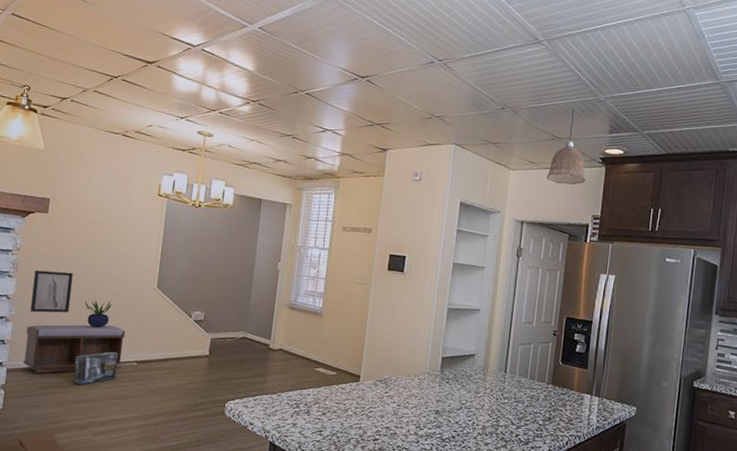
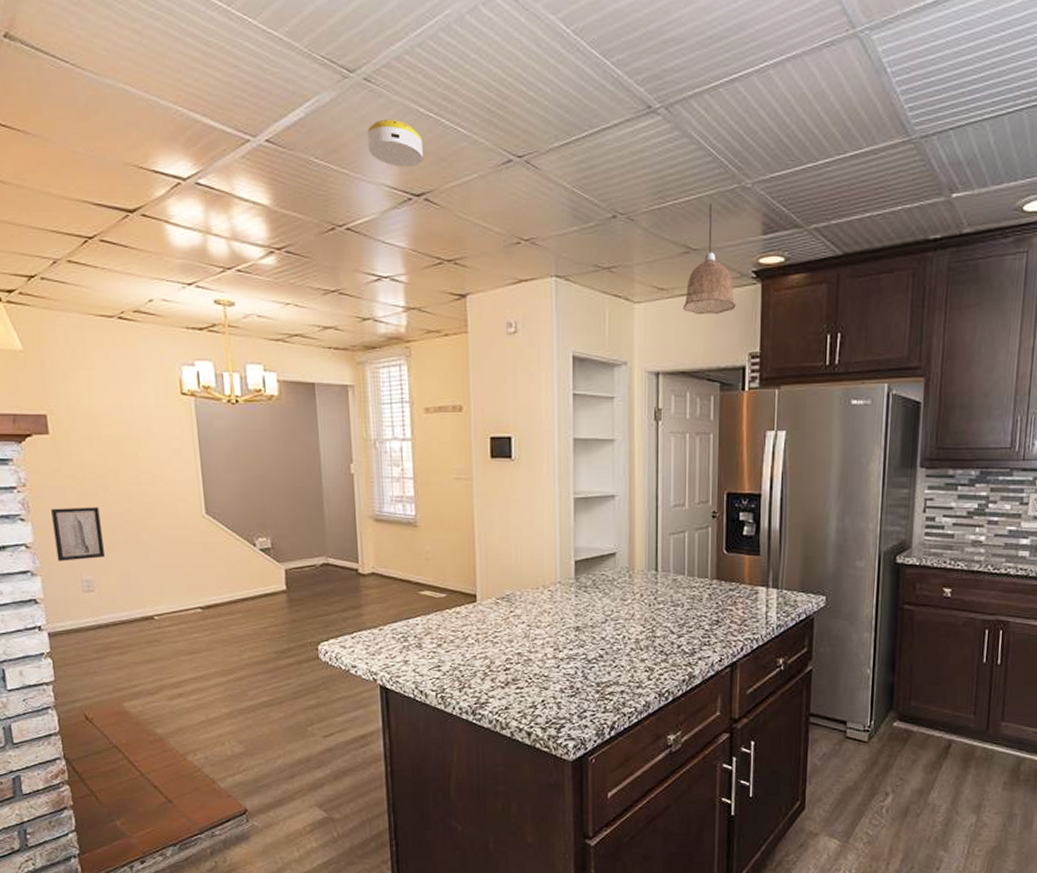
bench: present [22,324,126,374] -> none [59,567,184,635]
box: present [73,352,118,385] -> none [127,600,180,643]
potted plant: present [85,300,113,328] -> none [122,536,157,571]
smoke detector: none [332,24,372,58] -> present [367,118,424,168]

